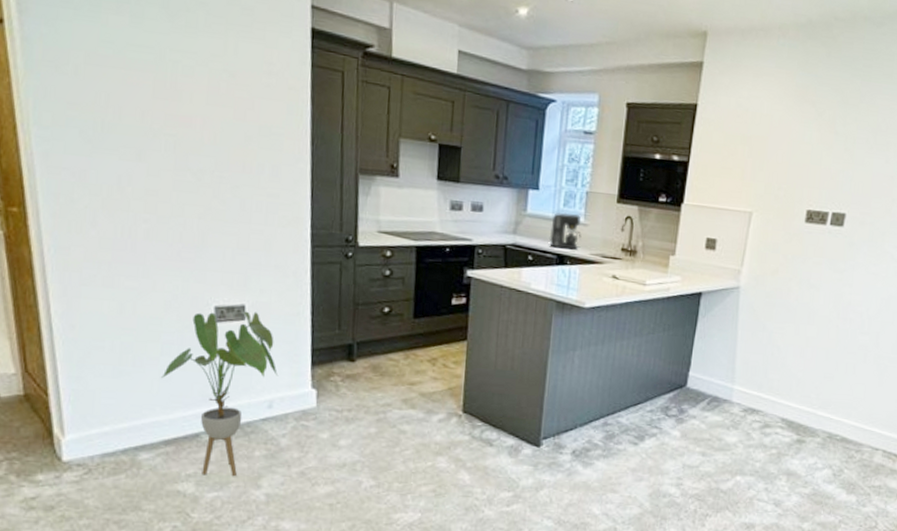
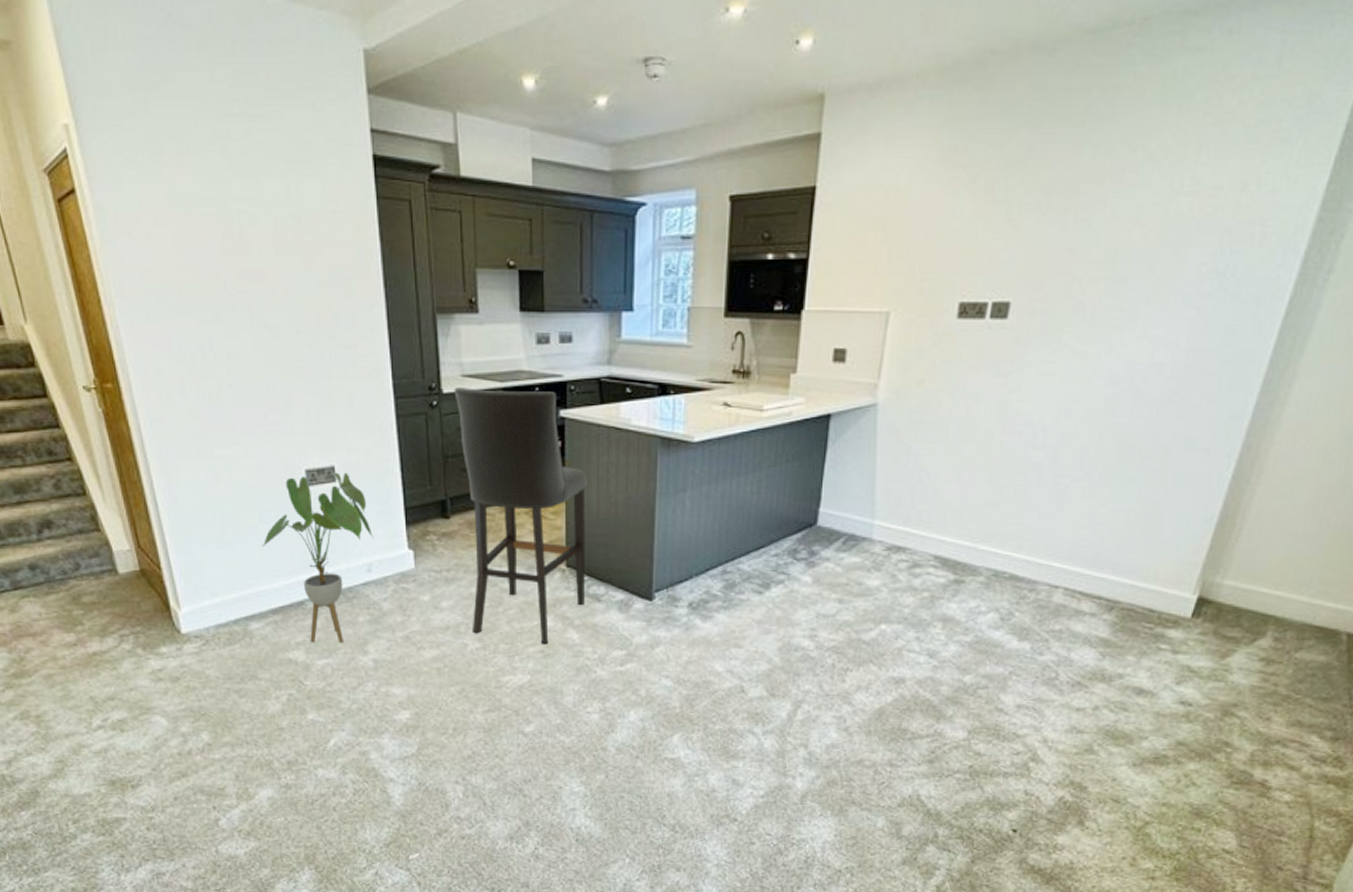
bar stool: none [368,242,488,484] -> present [454,387,587,644]
coffee maker: present [549,212,582,250] -> none [648,334,685,377]

